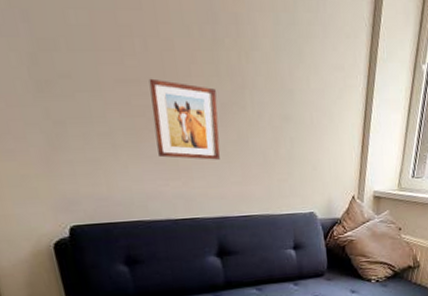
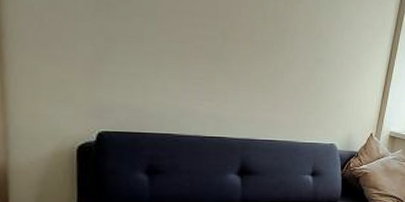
wall art: present [149,78,221,160] -> none [199,13,260,88]

